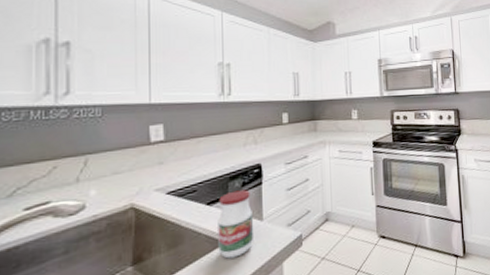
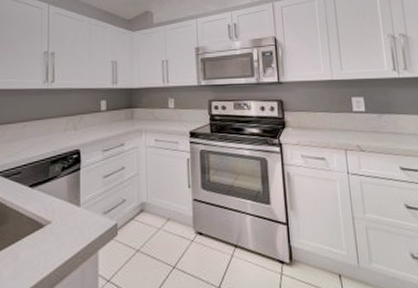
jar: present [218,189,254,259] -> none [38,174,72,242]

